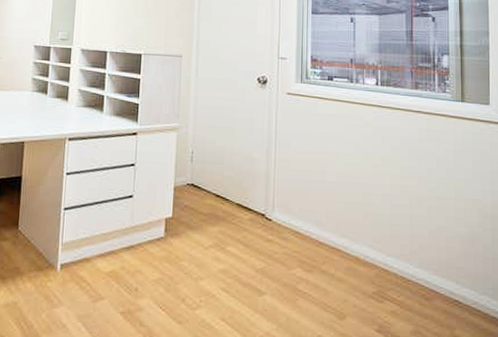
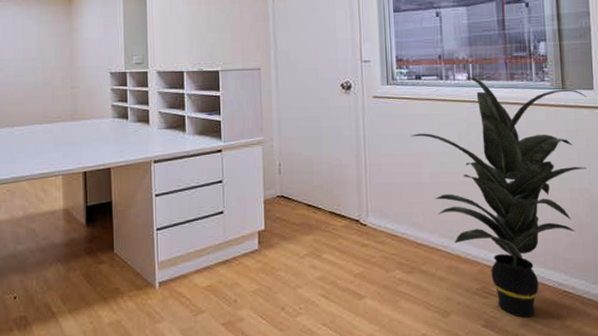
indoor plant: none [319,81,483,325] -> present [410,76,587,318]

